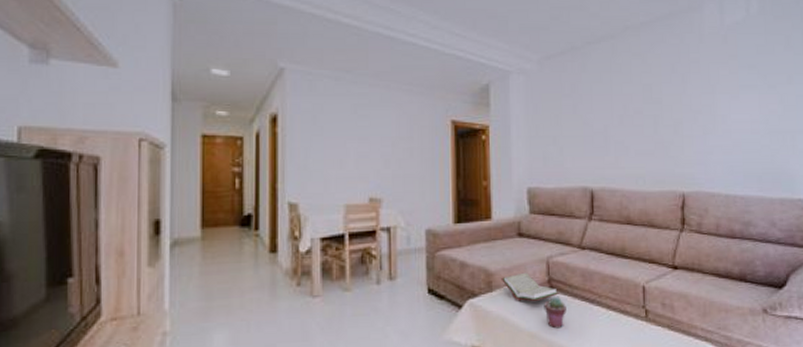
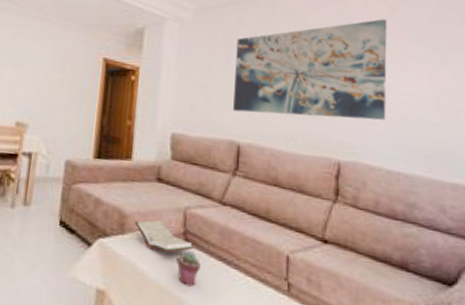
wall art: none [582,50,723,158] -> present [233,19,387,120]

